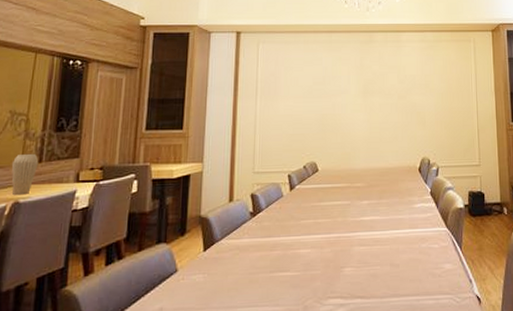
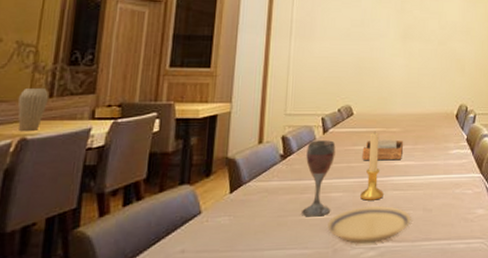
cup: none [272,197,302,274] -> present [302,140,336,217]
plate: none [297,262,379,300] -> present [328,206,411,244]
candle holder: none [328,186,350,257] -> present [360,131,383,201]
napkin holder: none [328,194,369,217] -> present [362,139,404,161]

